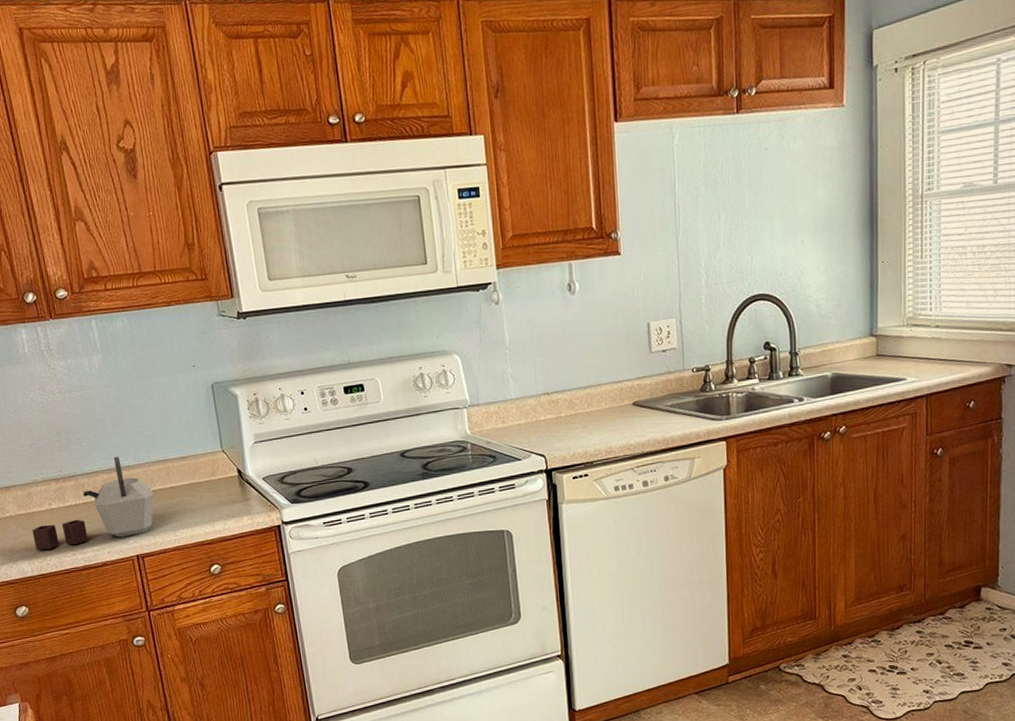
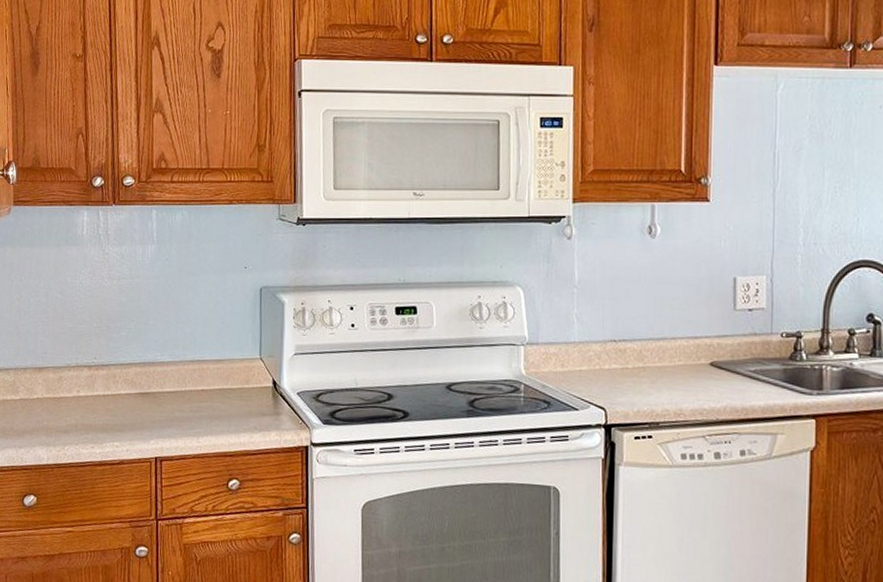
kettle: present [32,456,154,550] -> none [55,351,183,439]

